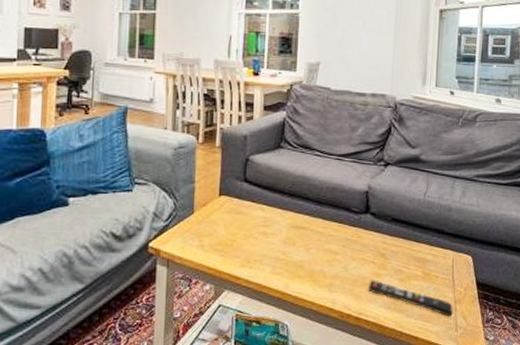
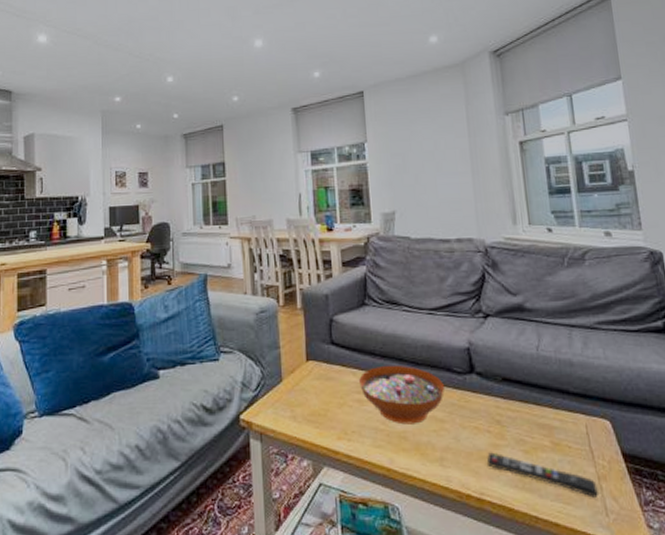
decorative bowl: none [266,203,343,255] -> present [359,364,445,425]

